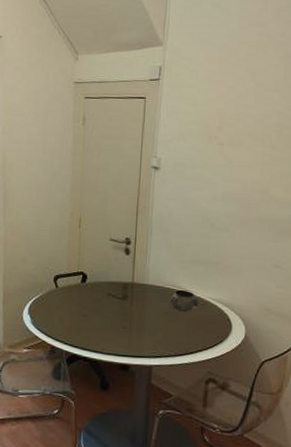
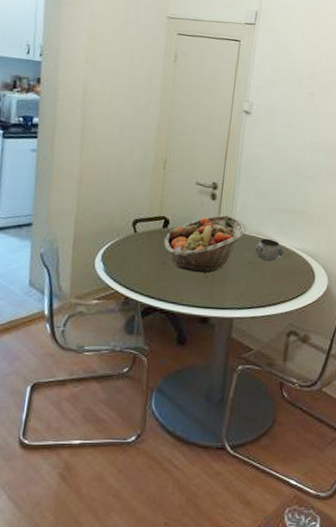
fruit basket: none [83,268,160,324] -> present [164,215,246,274]

